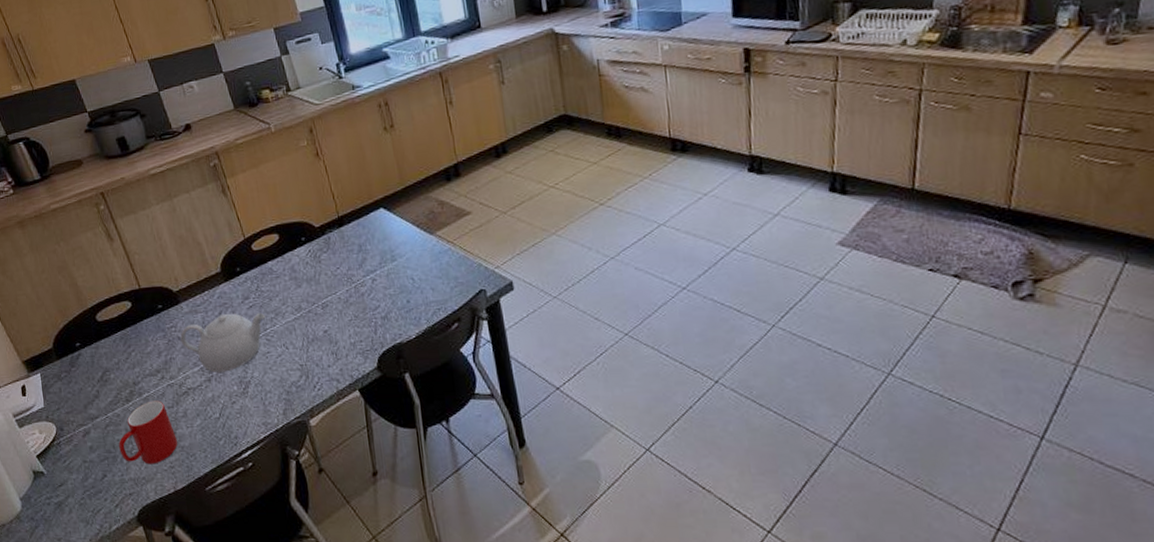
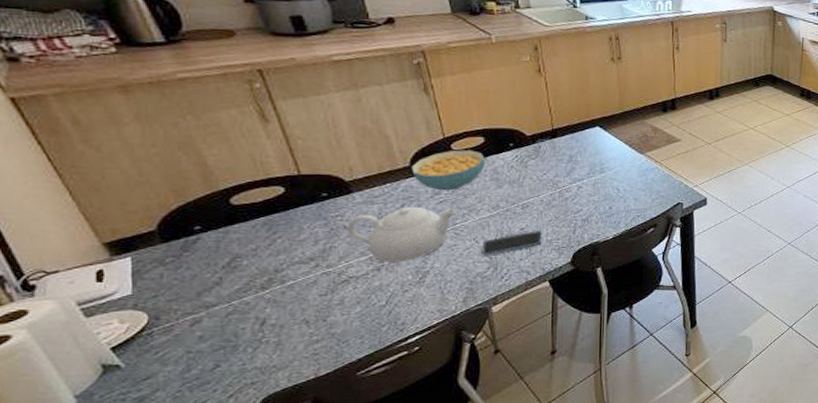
cup: present [118,400,178,465] -> none [244,288,328,353]
cereal bowl: none [221,249,283,295] -> present [411,150,485,191]
smartphone: none [292,331,346,363] -> present [482,230,542,256]

